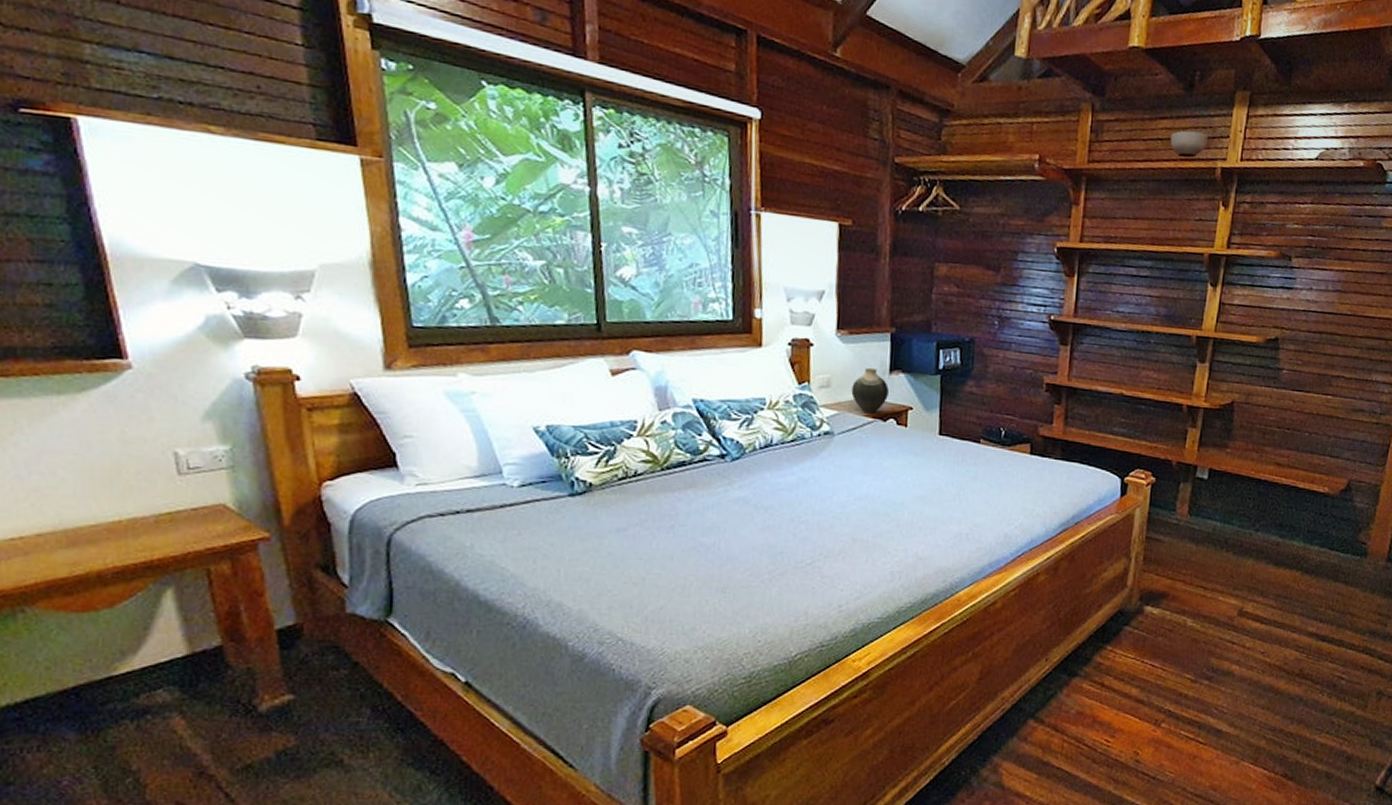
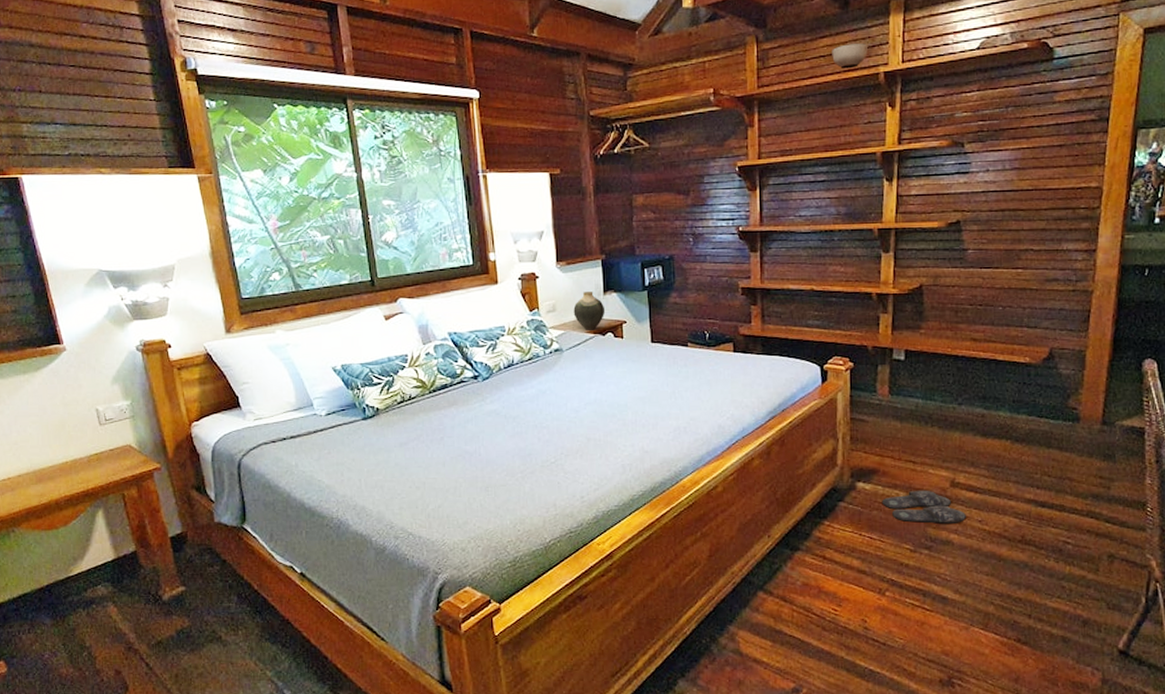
slippers: none [1168,617,1250,654] -> present [882,490,966,524]

